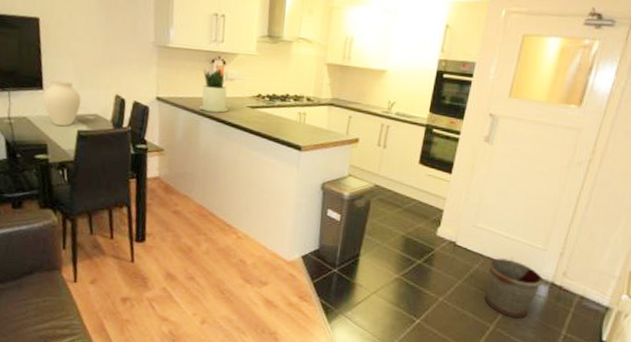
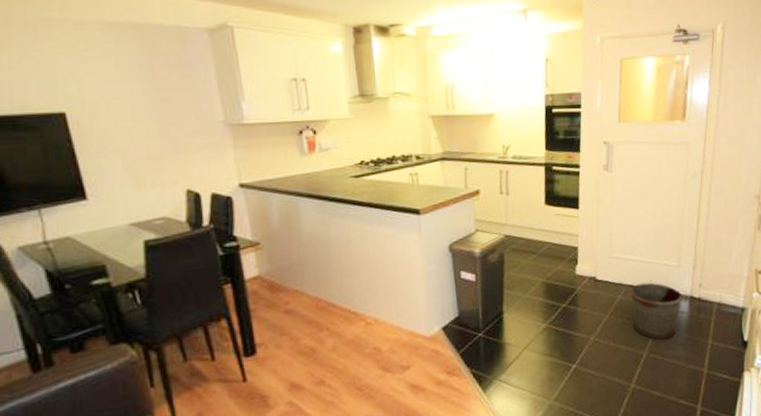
vase: present [43,80,81,127] -> none [89,184,142,240]
planter: present [199,69,228,113] -> none [290,140,329,191]

